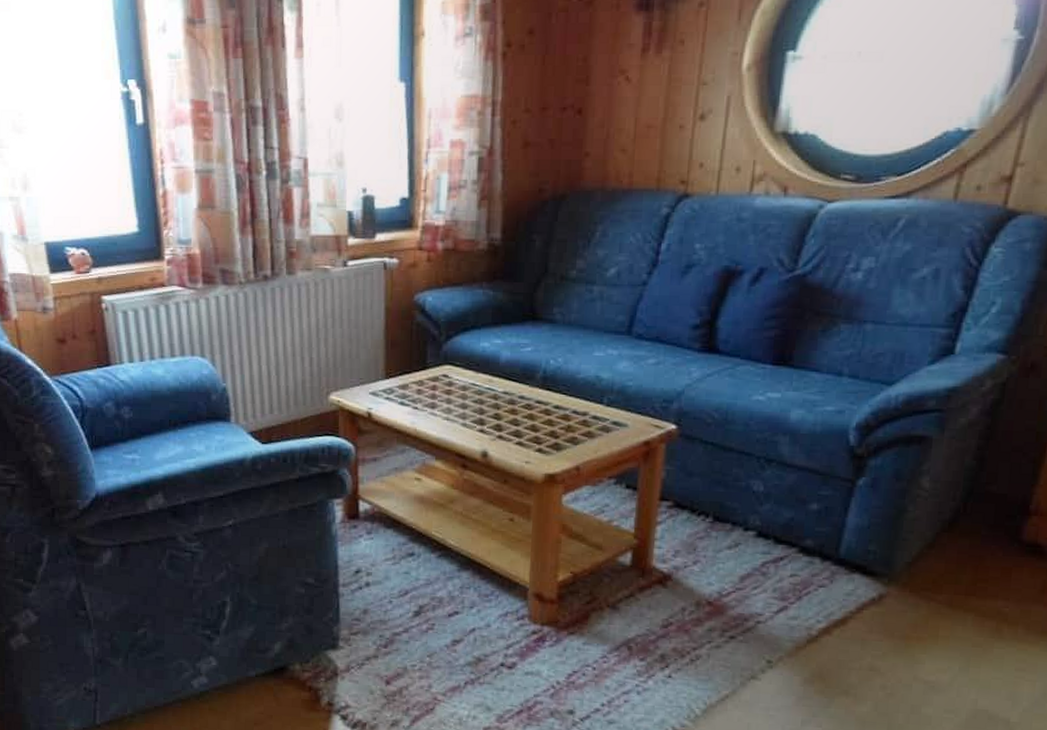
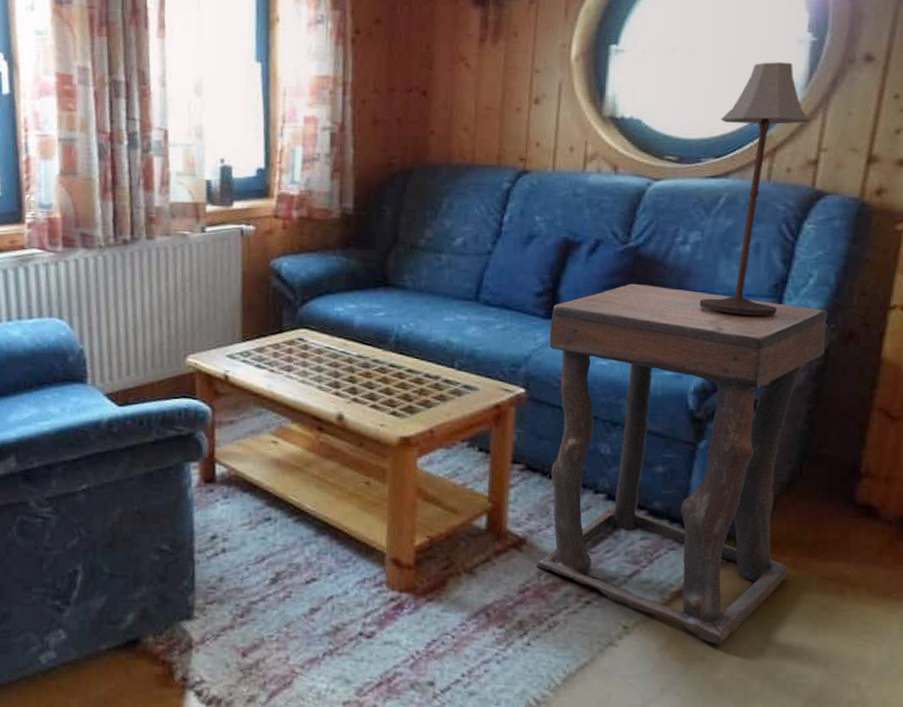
side table: none [679,314,1009,681] -> present [535,283,828,646]
table lamp: none [868,65,1009,347] -> present [699,62,811,316]

